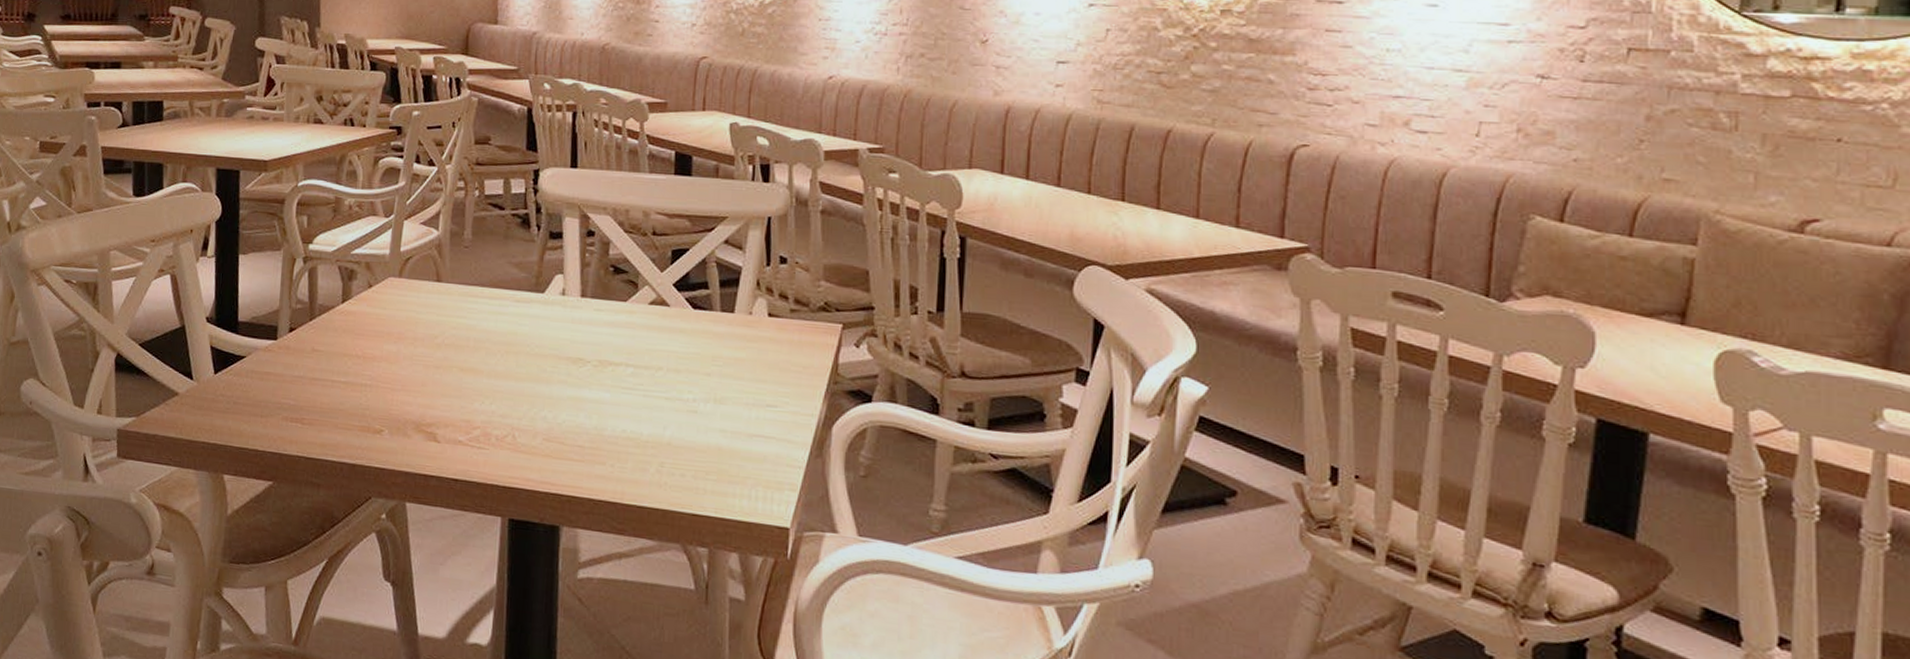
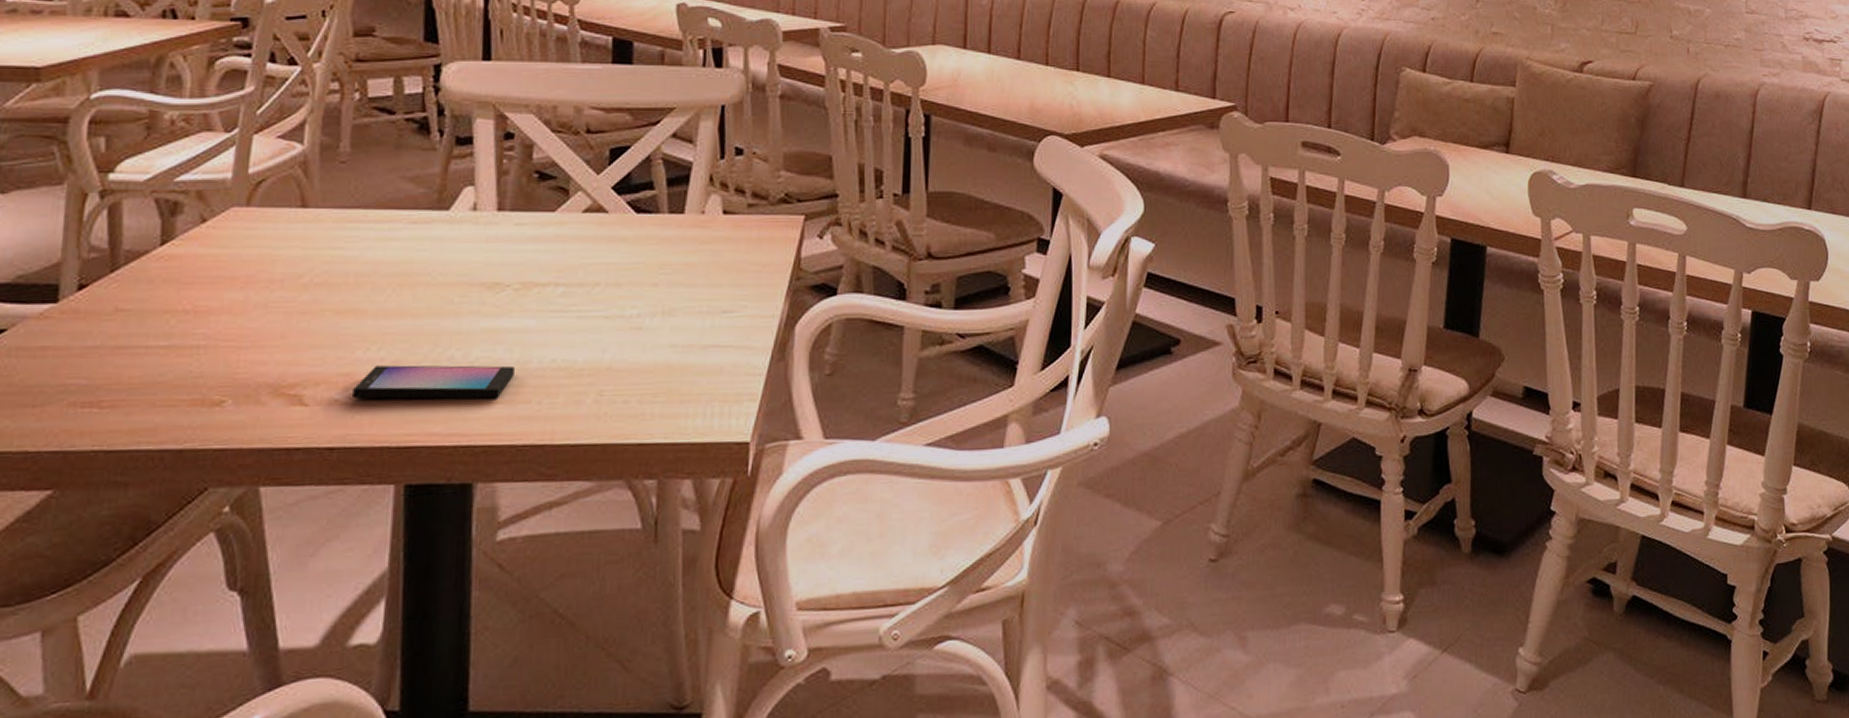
smartphone: none [472,417,593,457] -> present [353,365,515,399]

